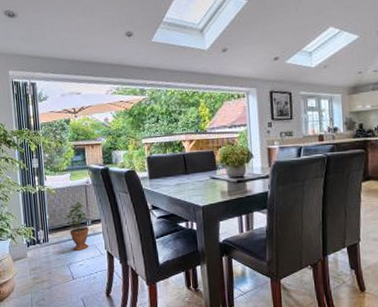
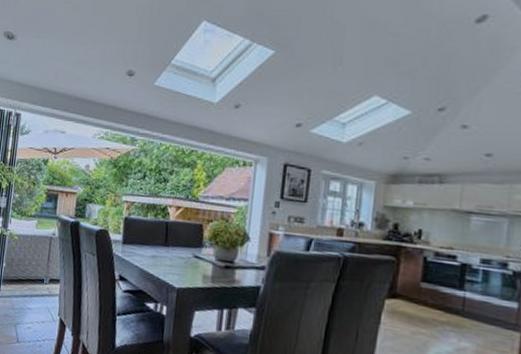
potted plant: present [64,201,89,251] -> none [21,252,47,312]

